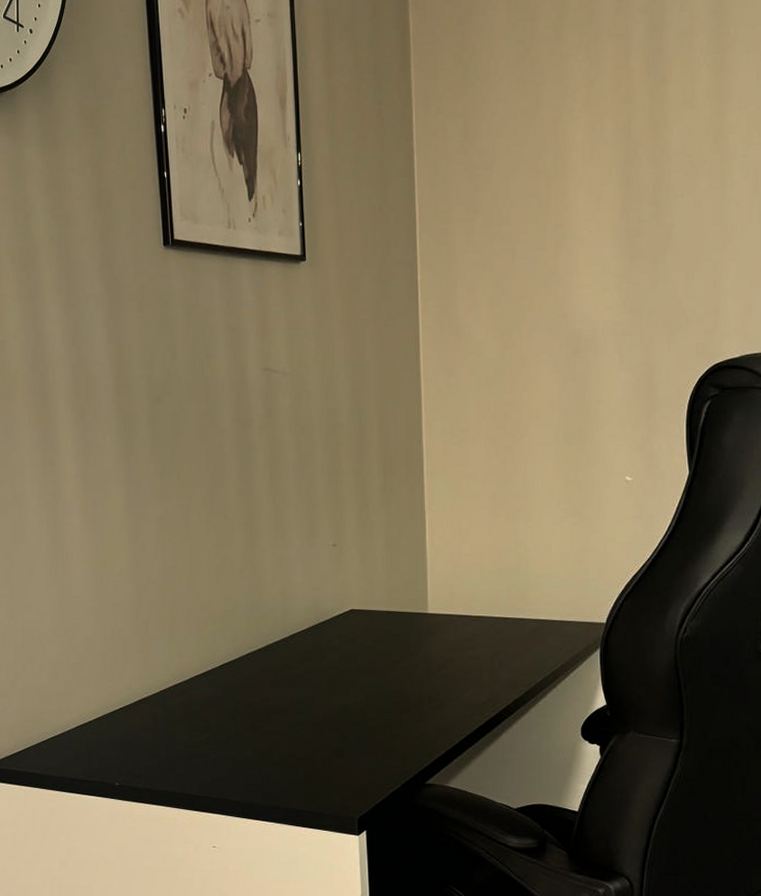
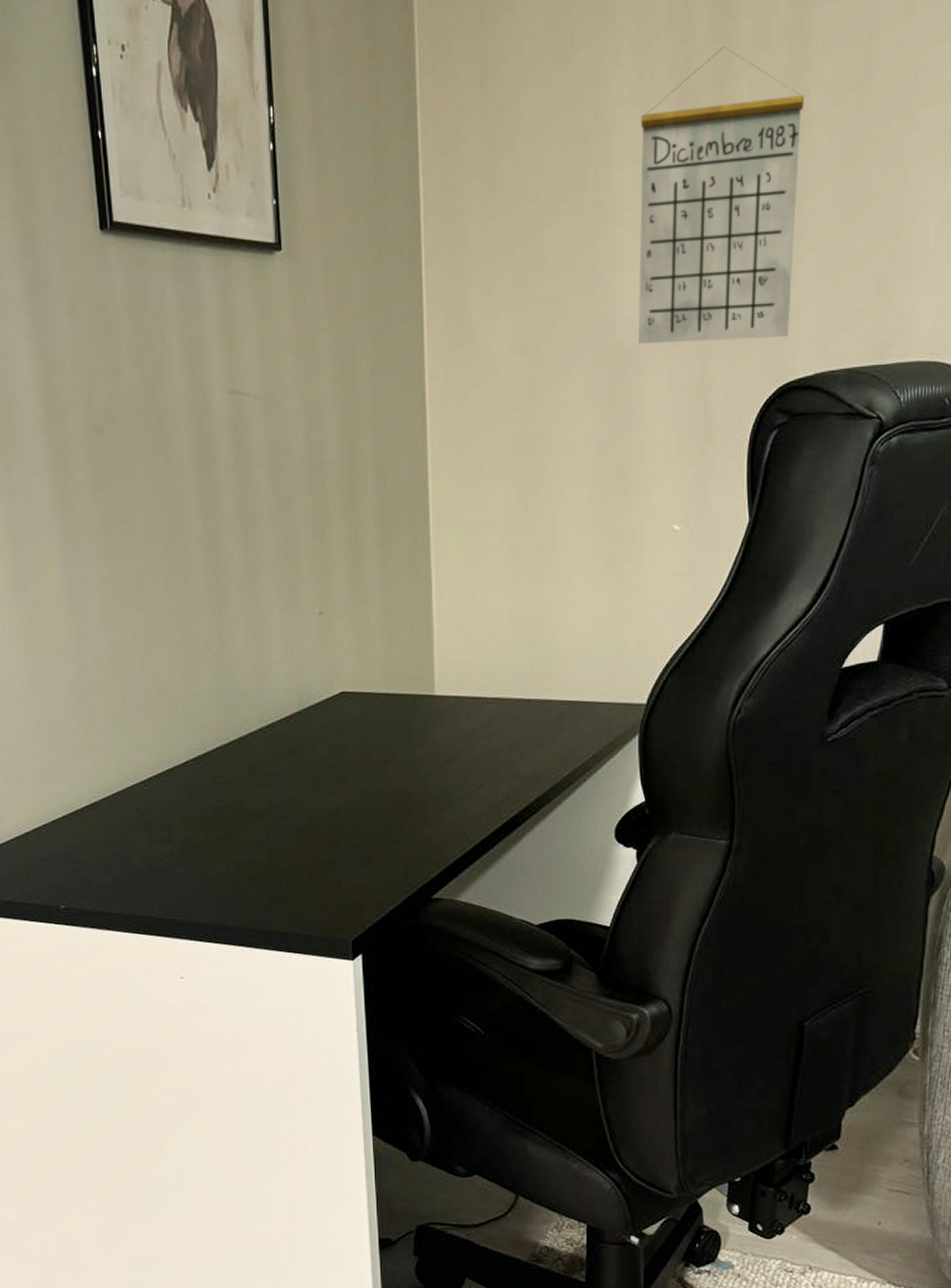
calendar: none [592,105,725,333] -> present [639,46,805,345]

